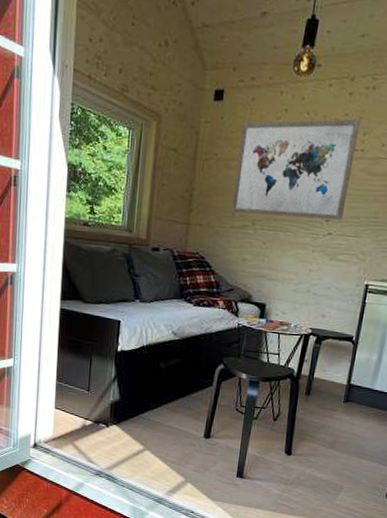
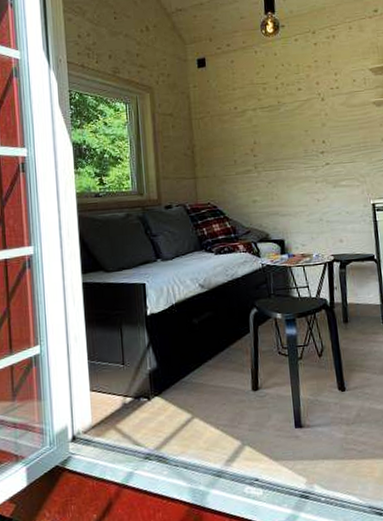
wall art: present [231,119,361,220] -> none [227,63,335,161]

